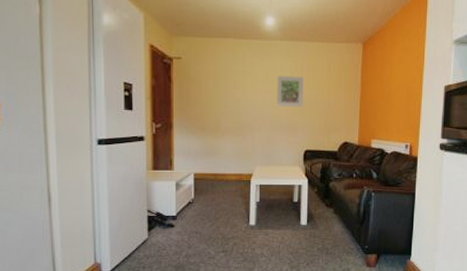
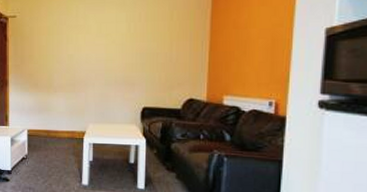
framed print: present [277,76,303,108] -> none [111,27,141,62]

